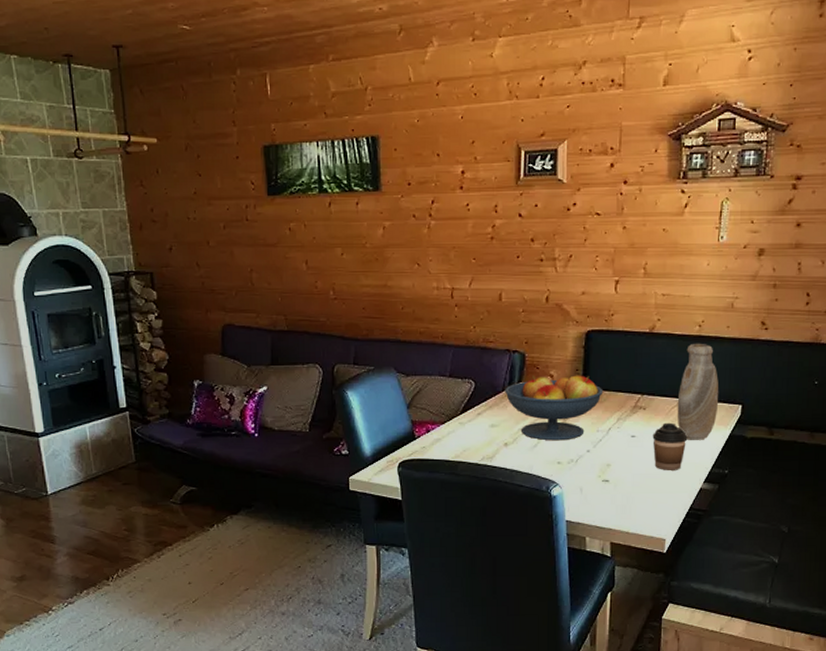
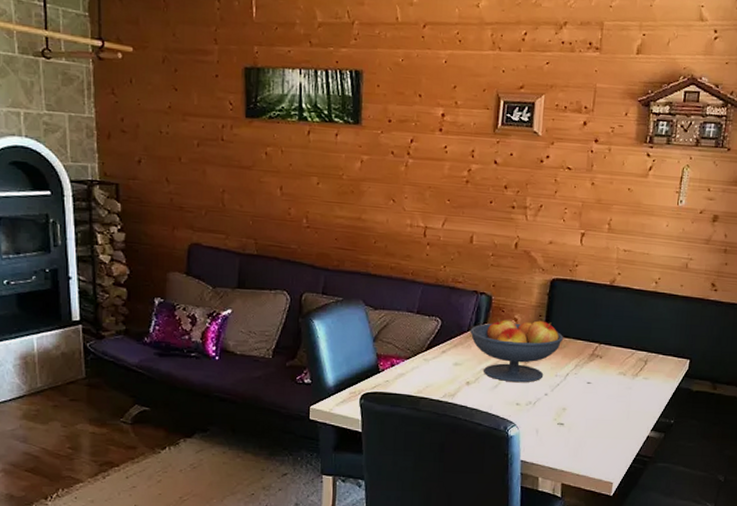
coffee cup: present [652,422,688,470] -> none [607,372,639,418]
vase: present [677,343,719,440] -> none [630,298,670,391]

